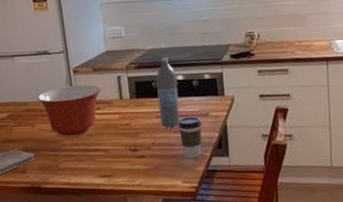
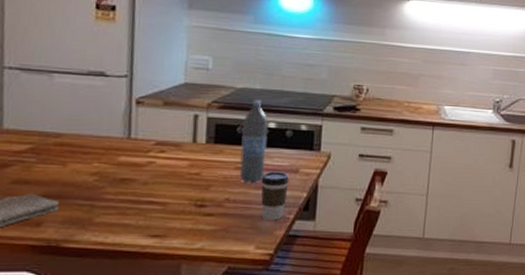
mixing bowl: present [37,85,101,136] -> none [78,119,170,182]

